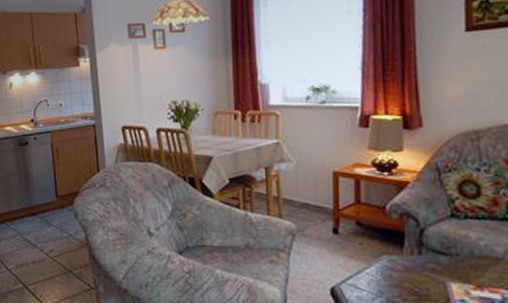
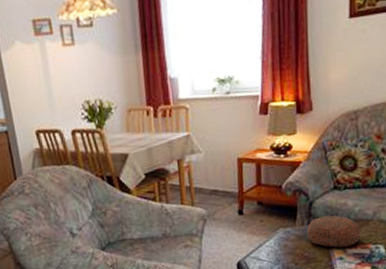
decorative bowl: none [418,247,489,288] -> present [307,215,361,248]

